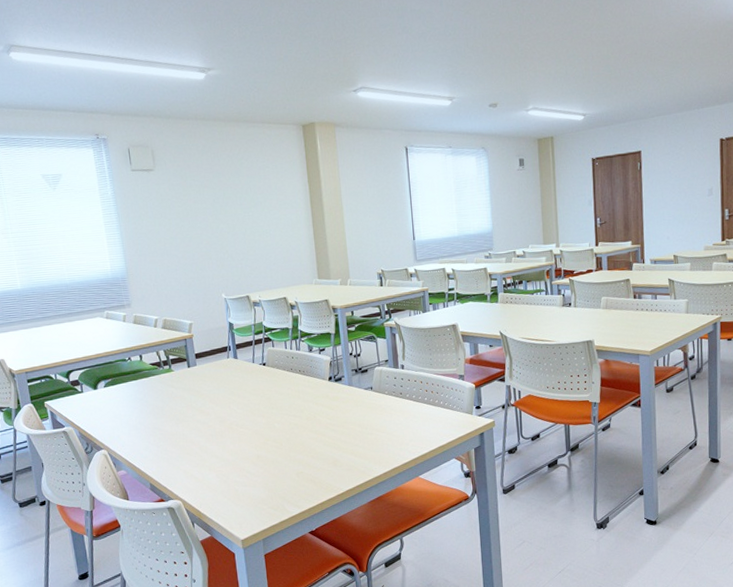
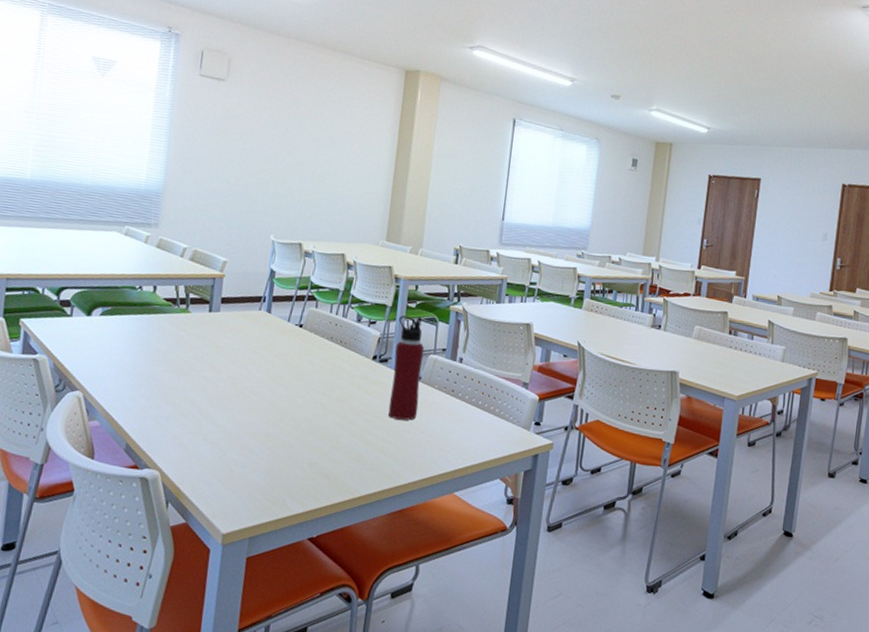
water bottle: none [343,337,376,426] -> present [388,315,425,421]

